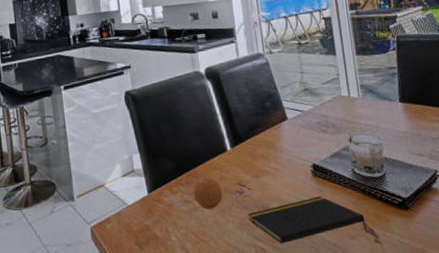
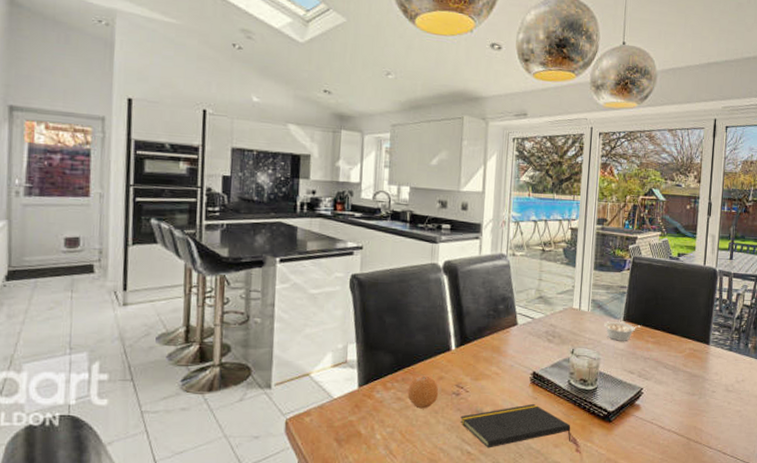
legume: none [379,104,421,125] -> present [604,322,641,342]

